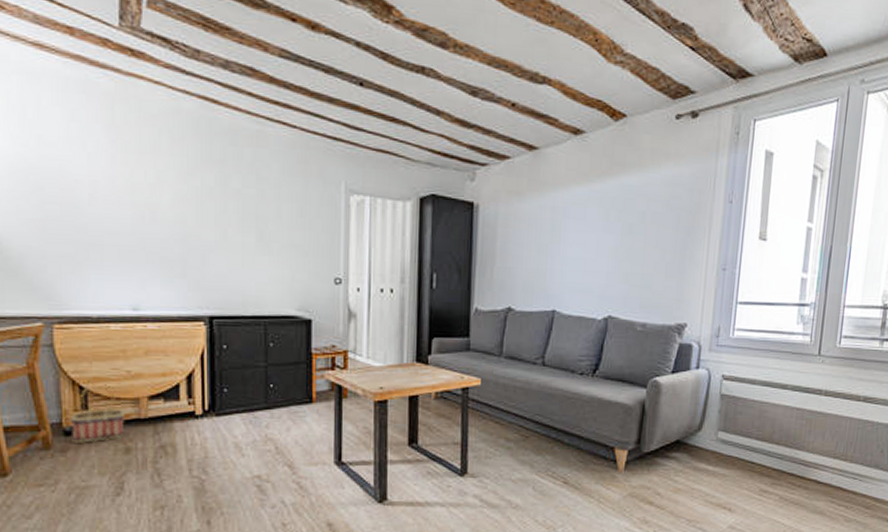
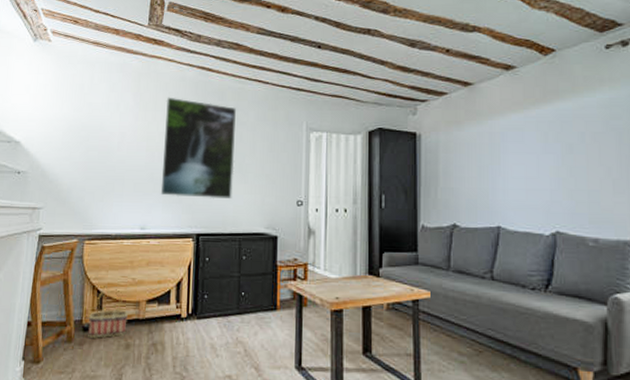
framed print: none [155,135,255,275] -> present [160,97,236,200]

